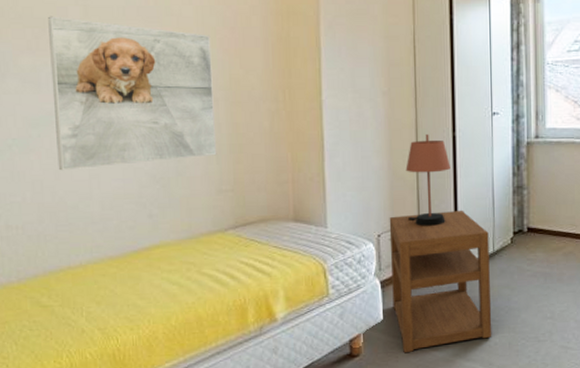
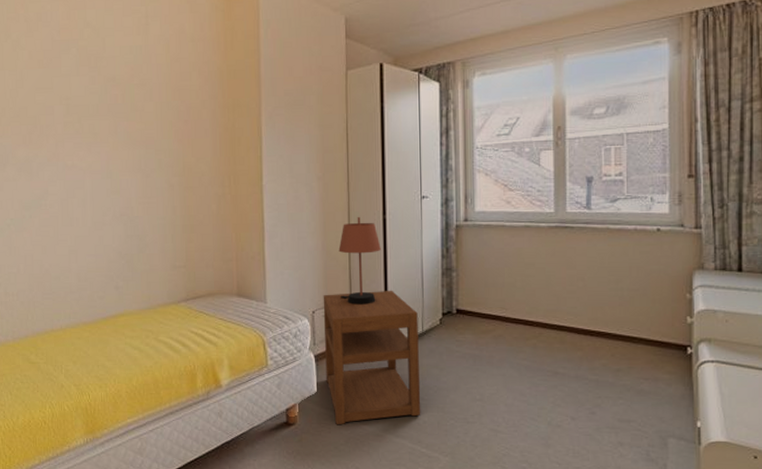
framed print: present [48,16,217,171] -> none [39,114,172,247]

